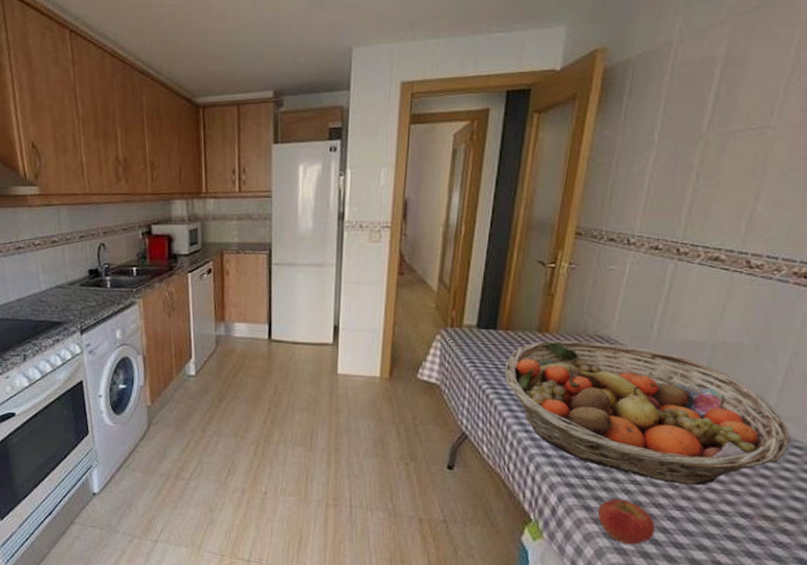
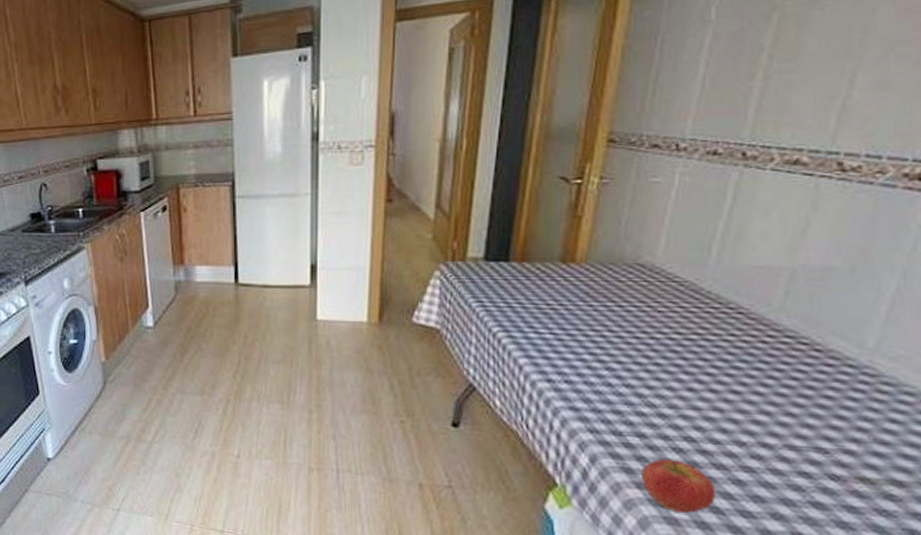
fruit basket: present [504,340,790,486] -> none [519,271,898,443]

